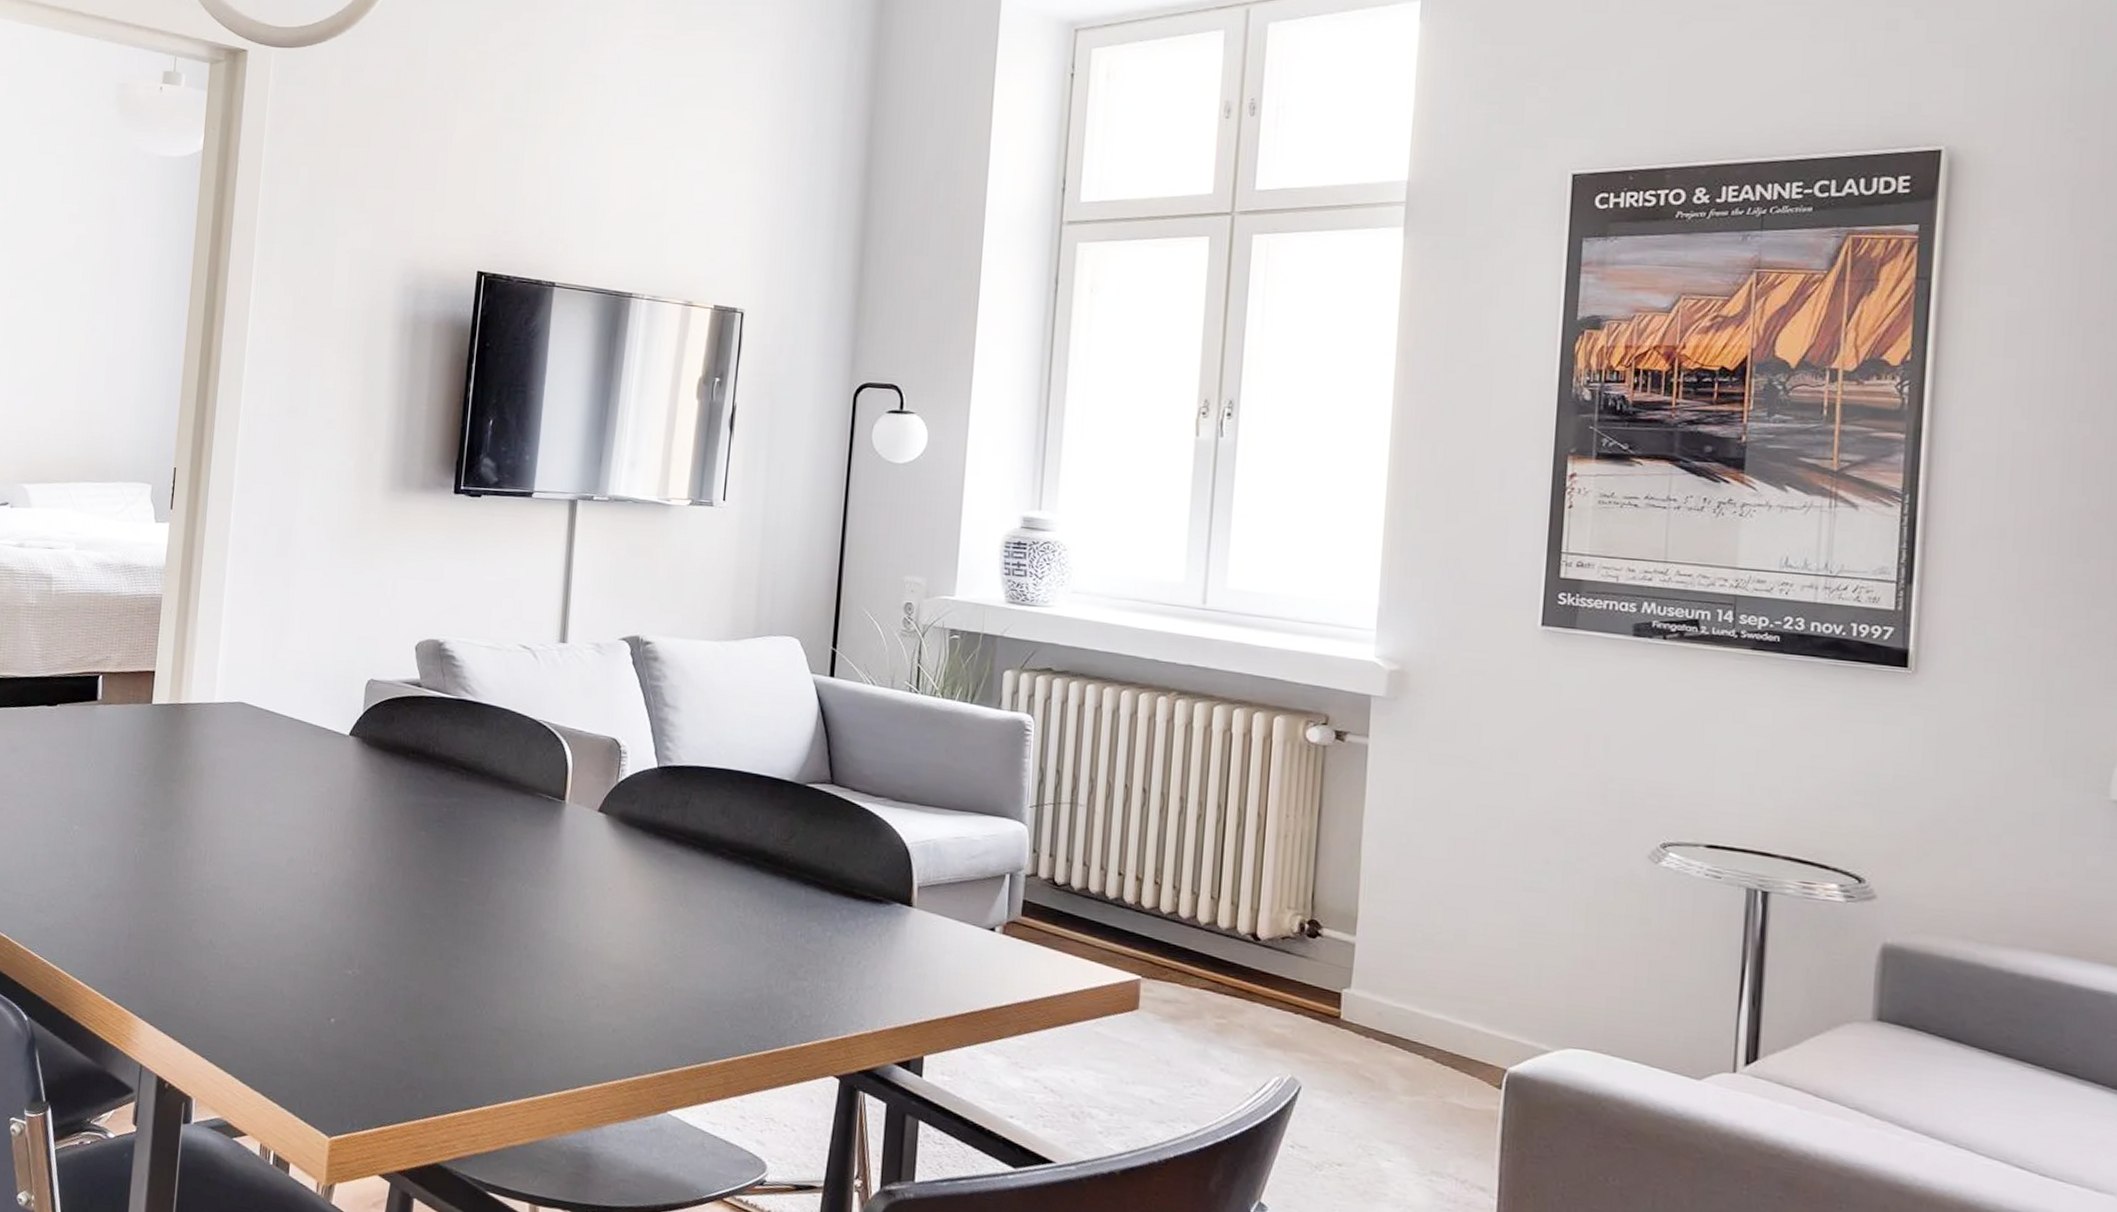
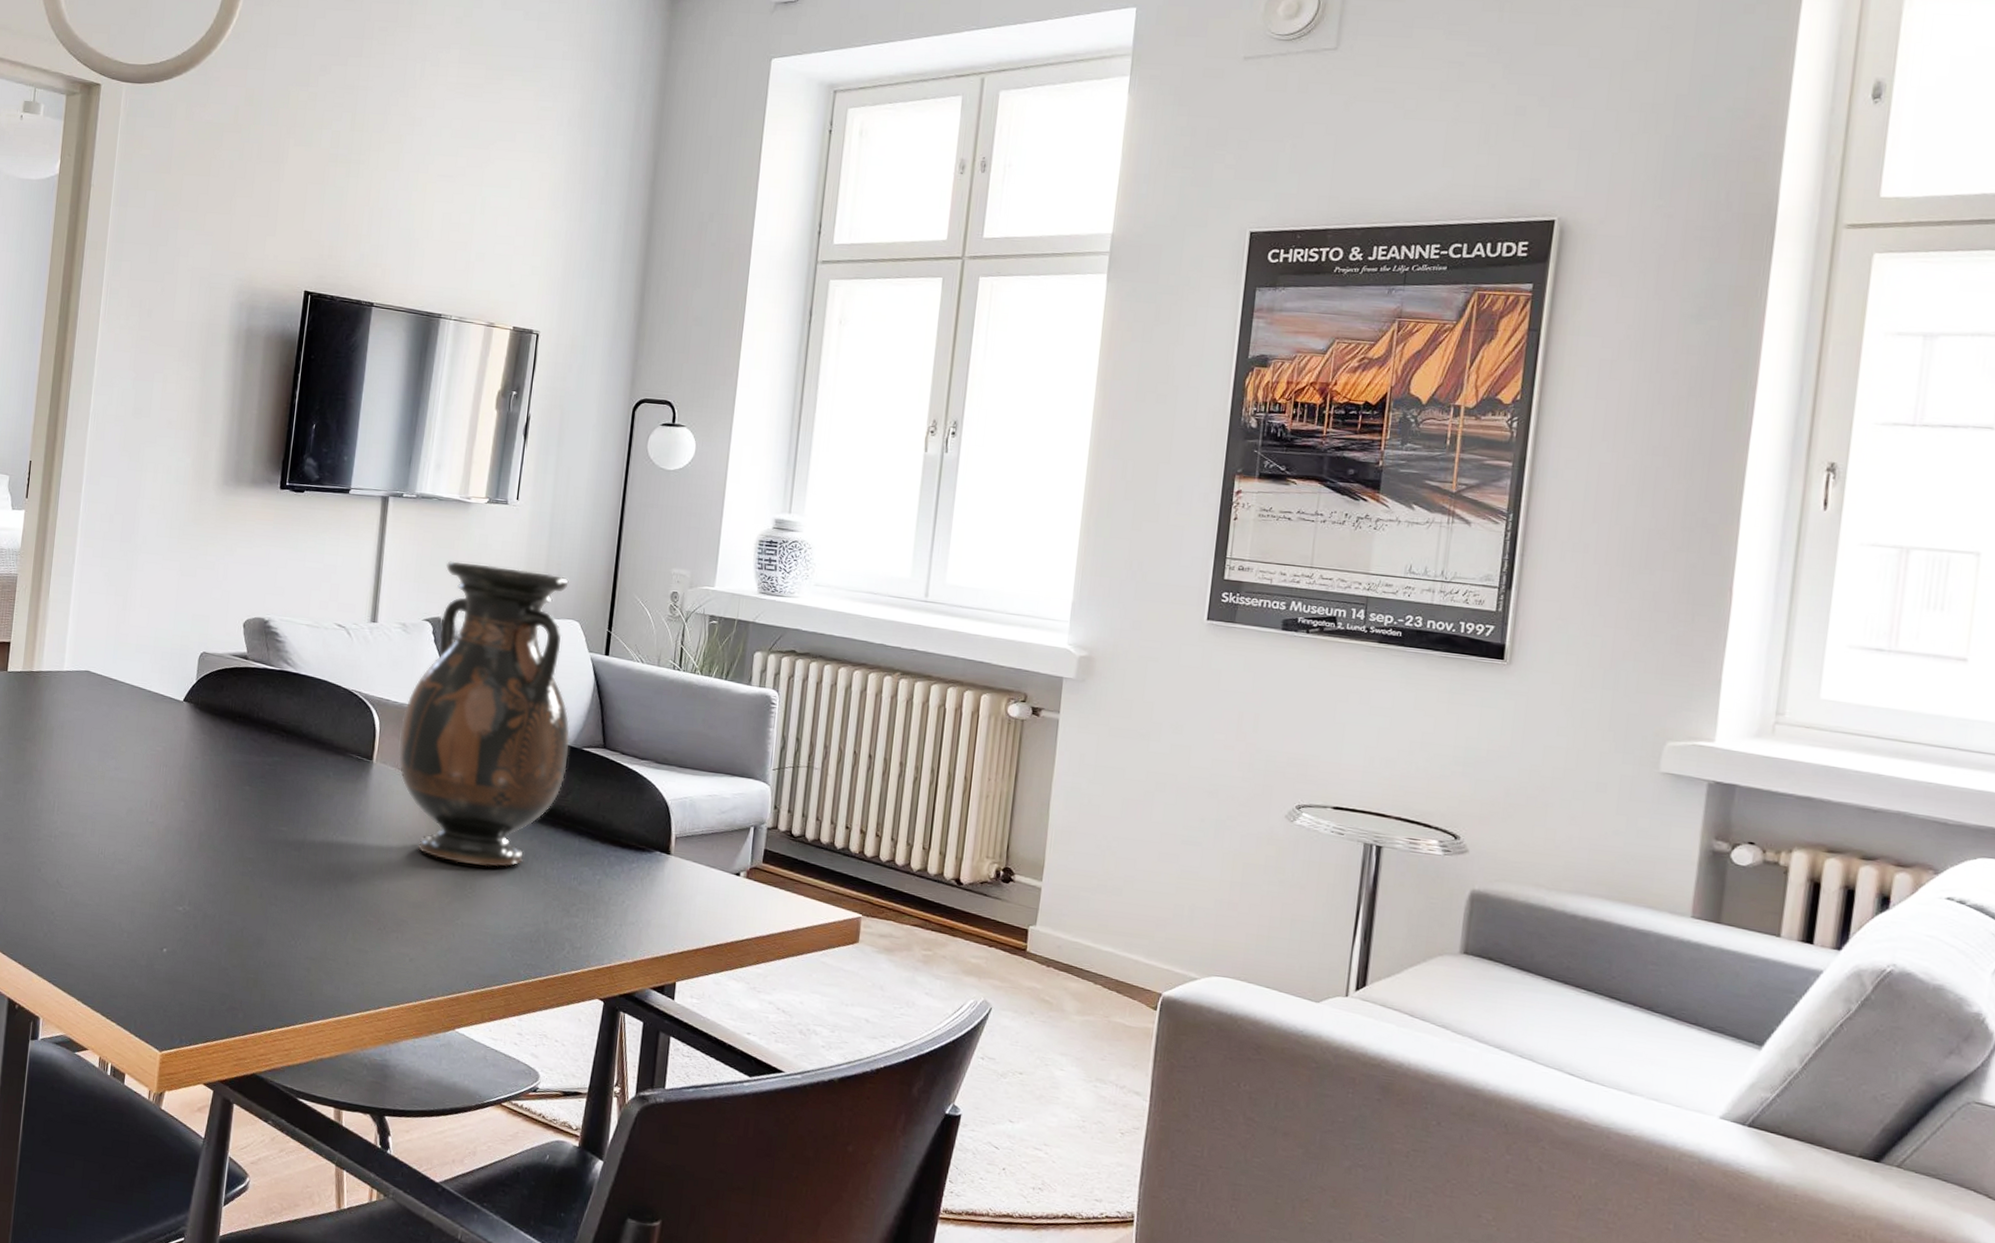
vase: none [594,571,792,923] -> present [398,561,570,867]

